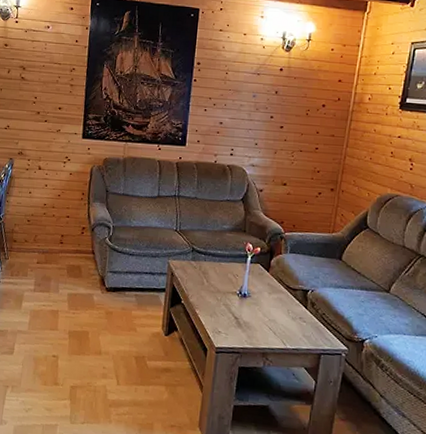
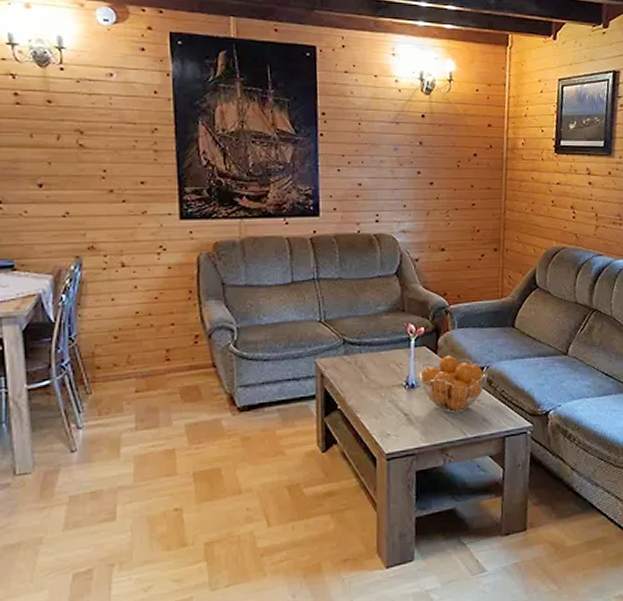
fruit basket: none [251,274,312,326] -> present [419,355,488,414]

